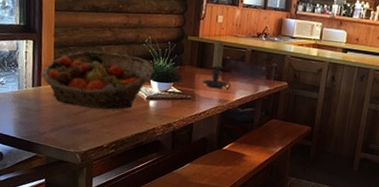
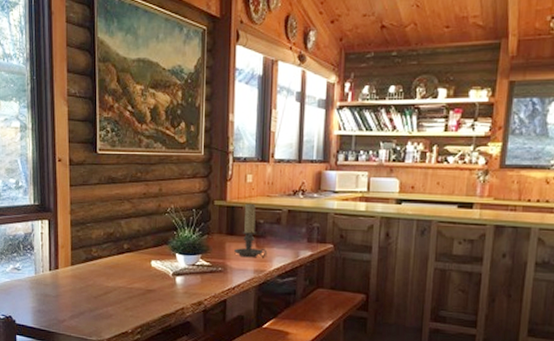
fruit basket: present [41,50,154,110] -> none [58,226,179,291]

